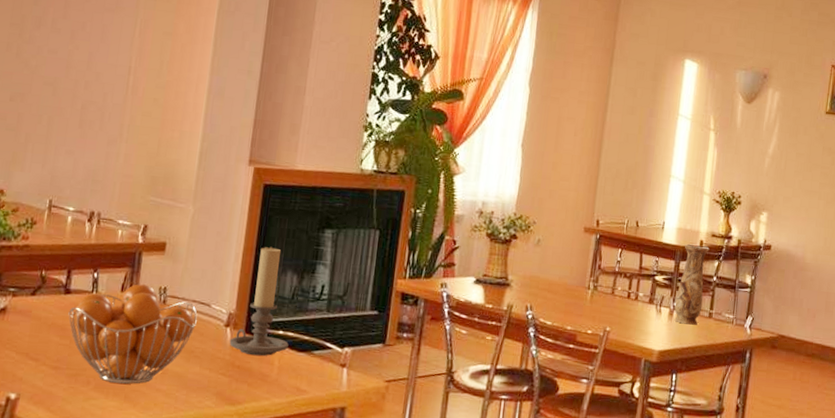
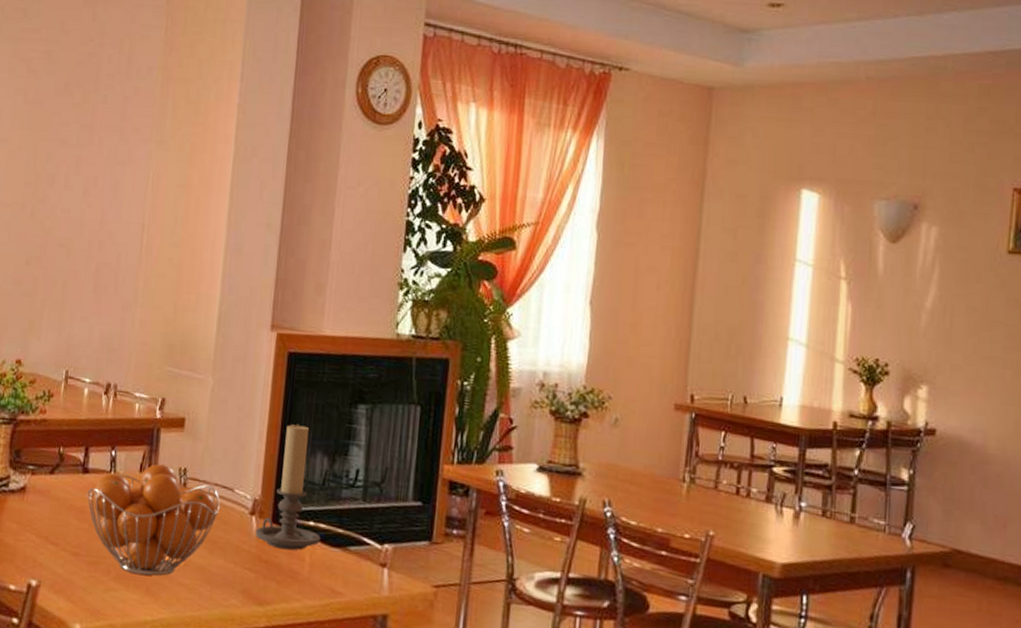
vase: present [674,243,710,325] -> none [801,426,847,532]

